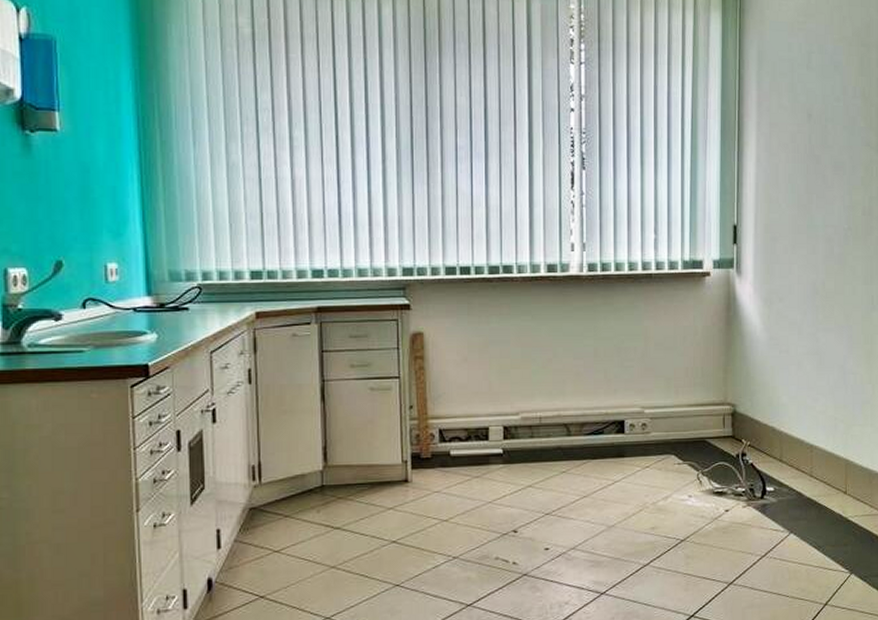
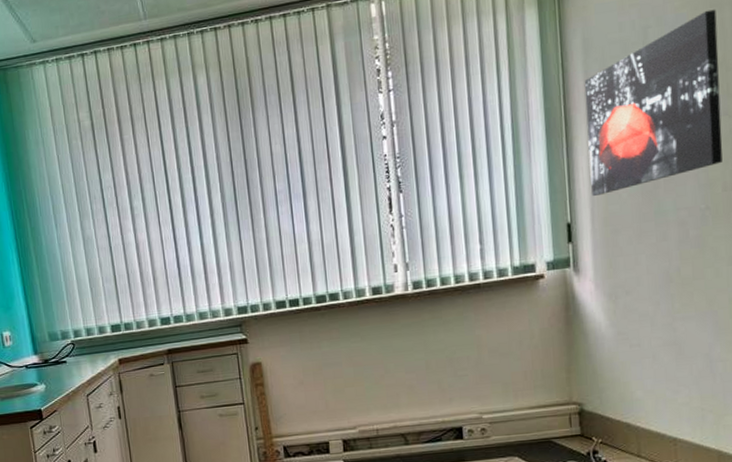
wall art: none [756,48,865,202] -> present [584,9,723,196]

